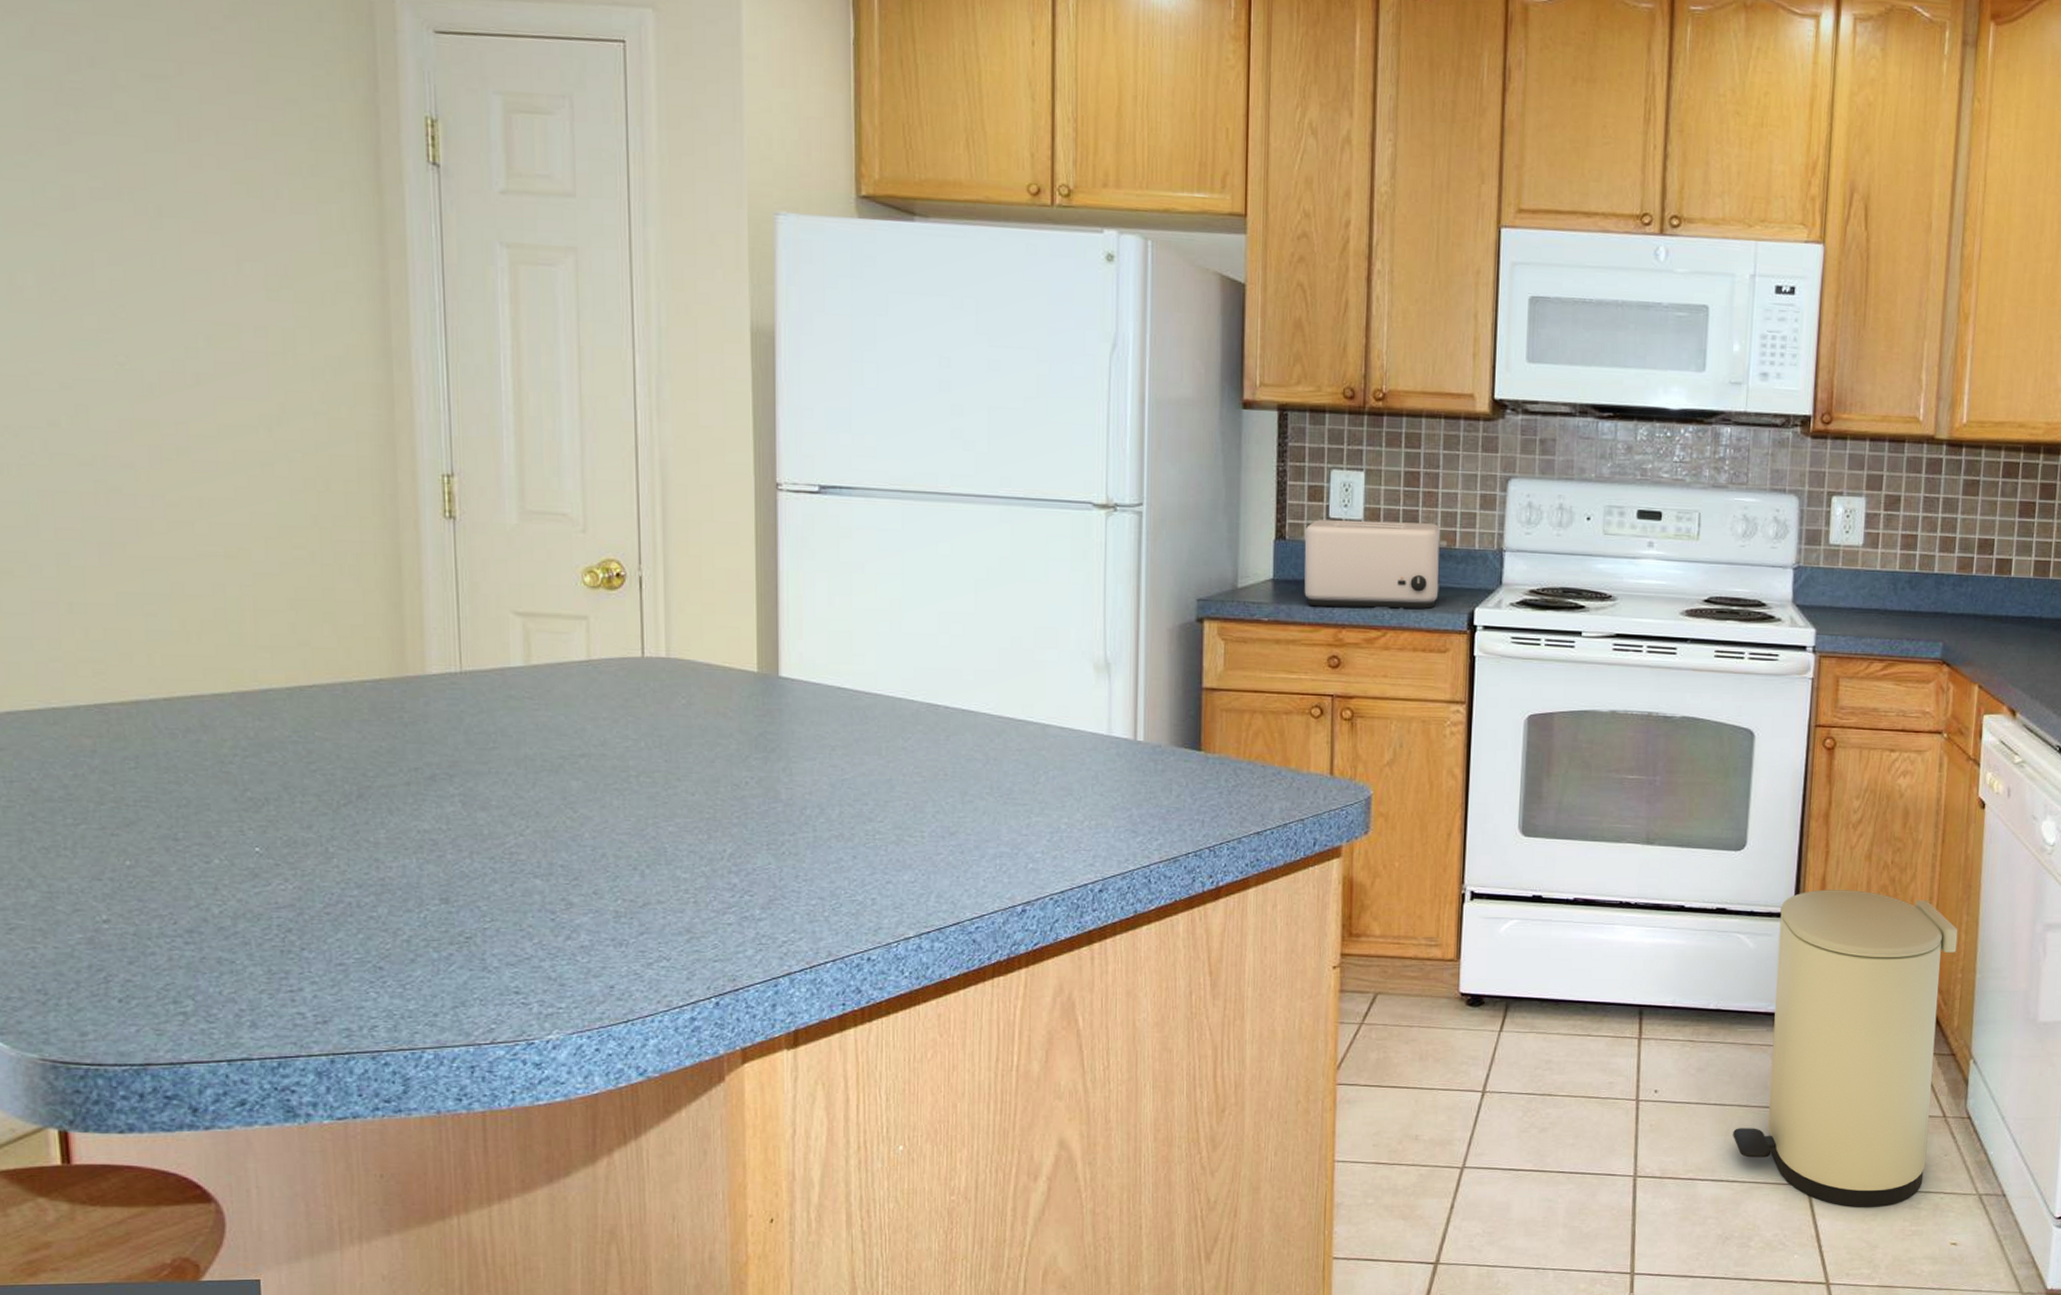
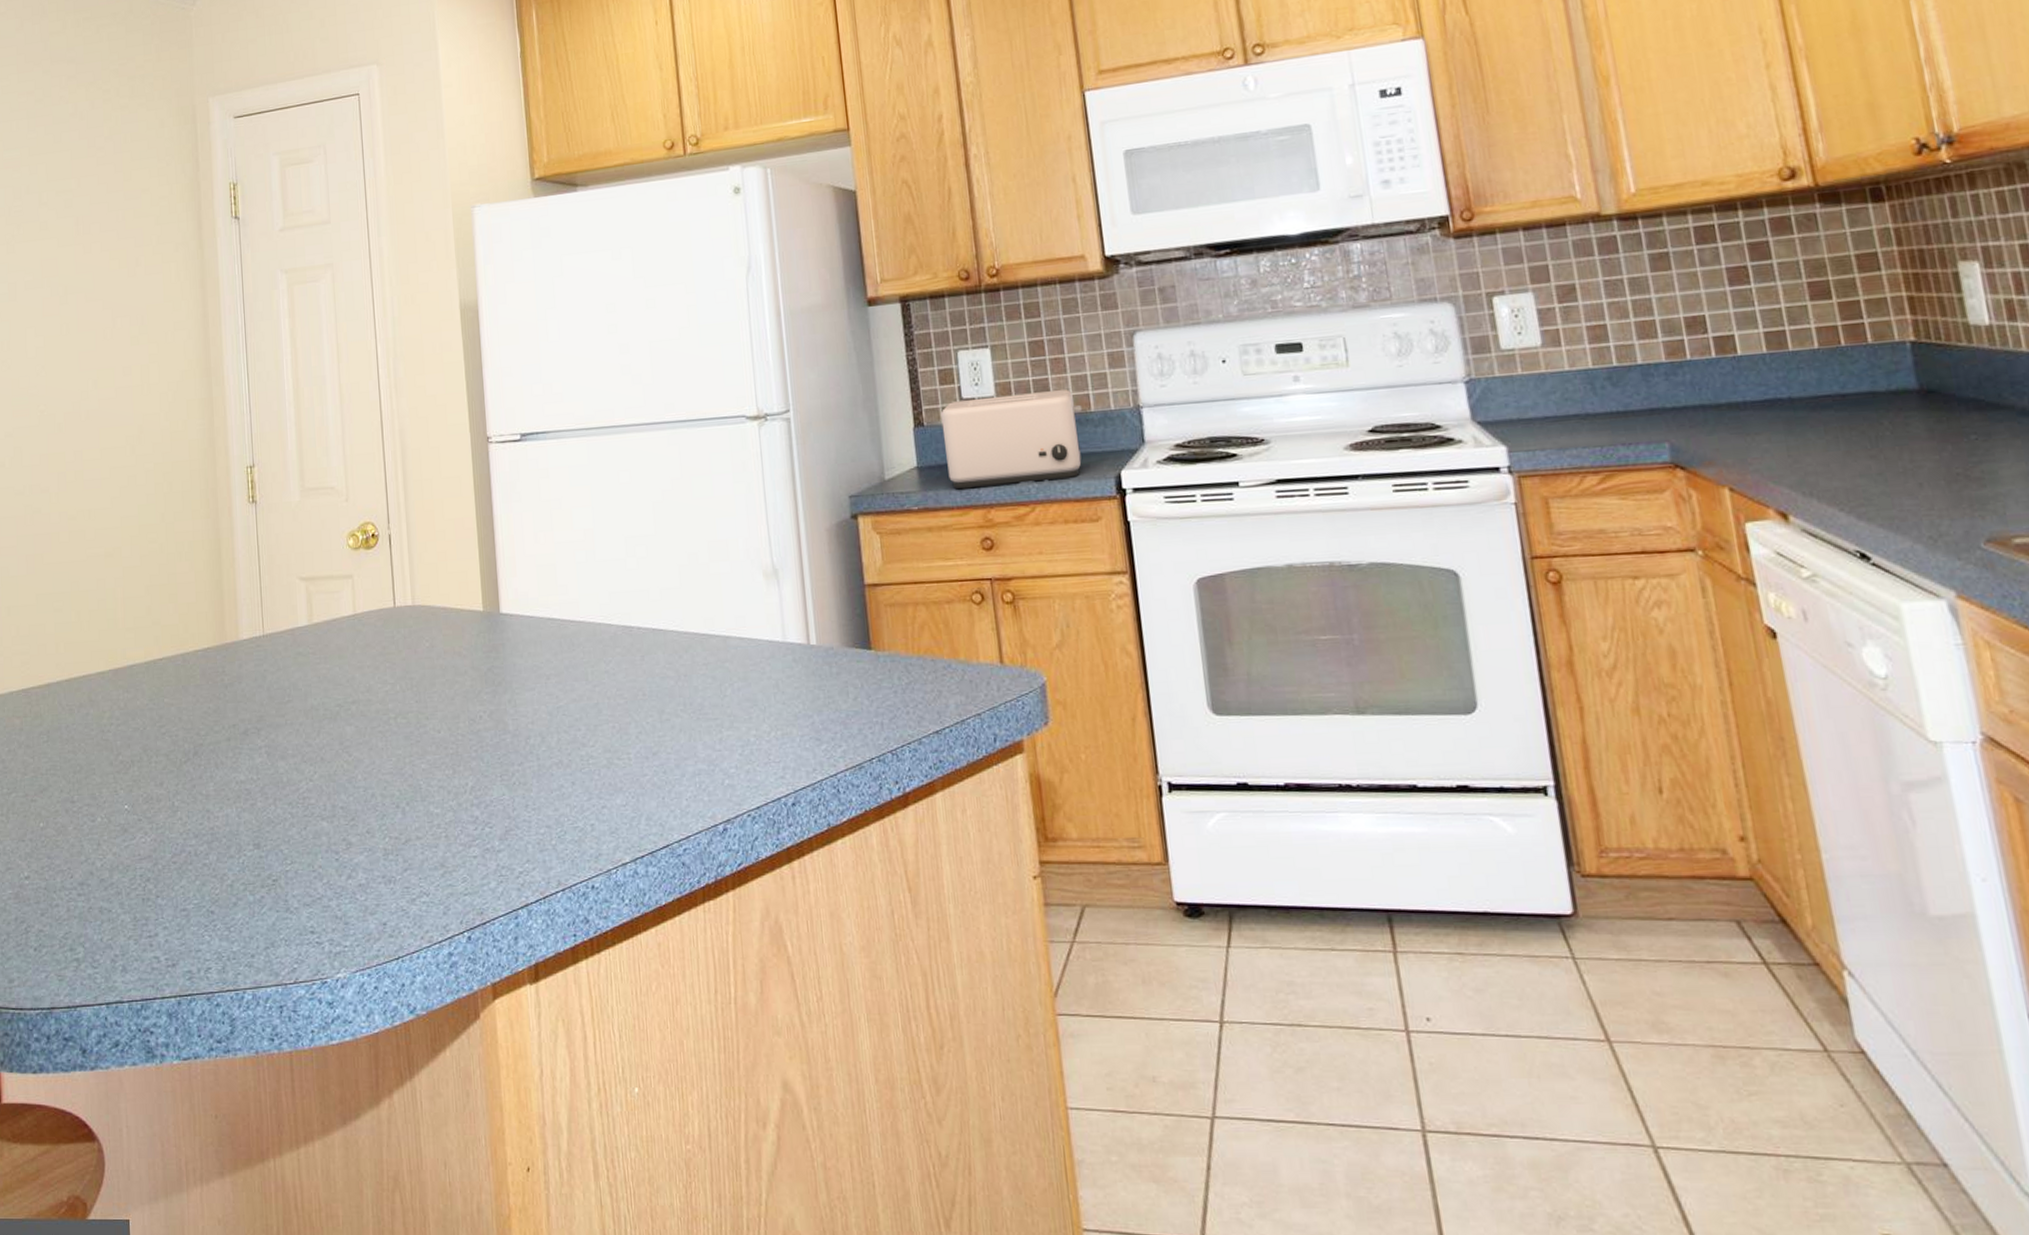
pedal bin: present [1733,890,1958,1207] -> none [1536,753,1818,1179]

